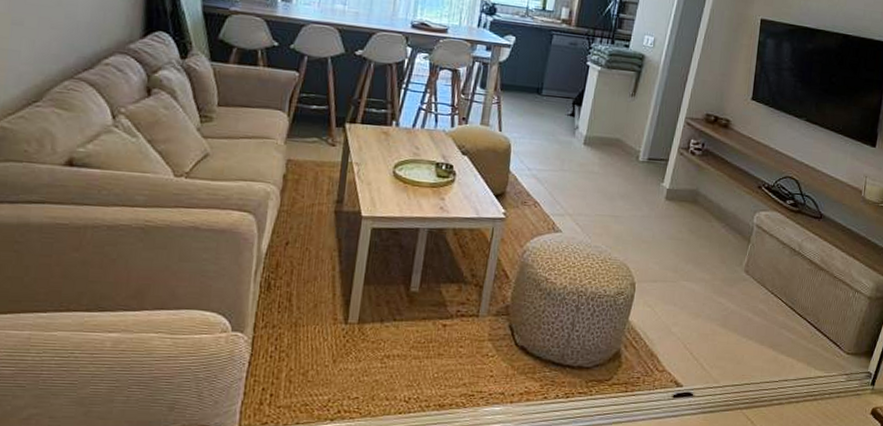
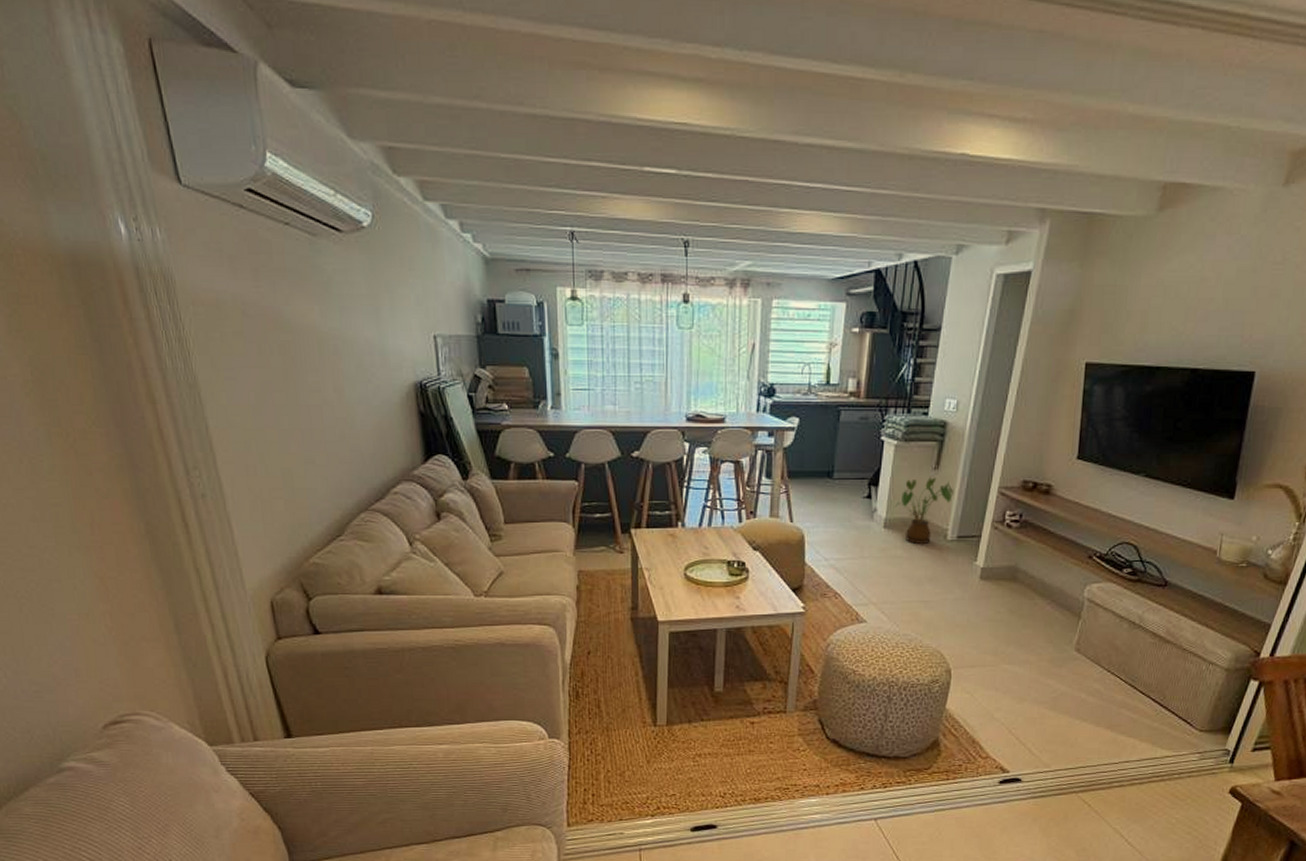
house plant: none [594,102,647,163] -> present [894,477,953,544]

